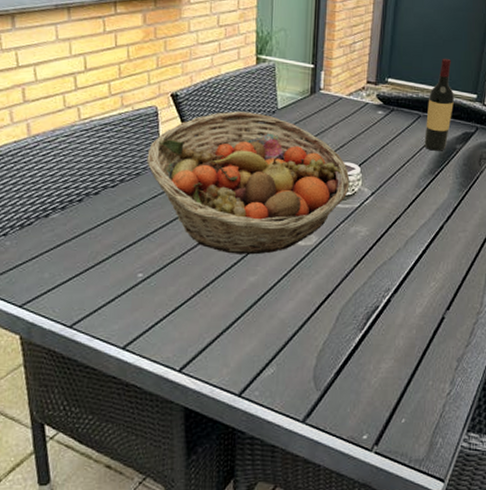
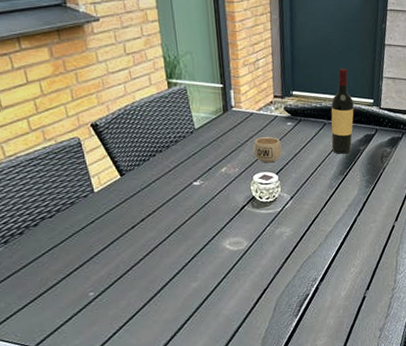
fruit basket: present [147,111,350,255] -> none [77,134,270,265]
mug: none [337,124,369,153] -> present [253,137,282,163]

